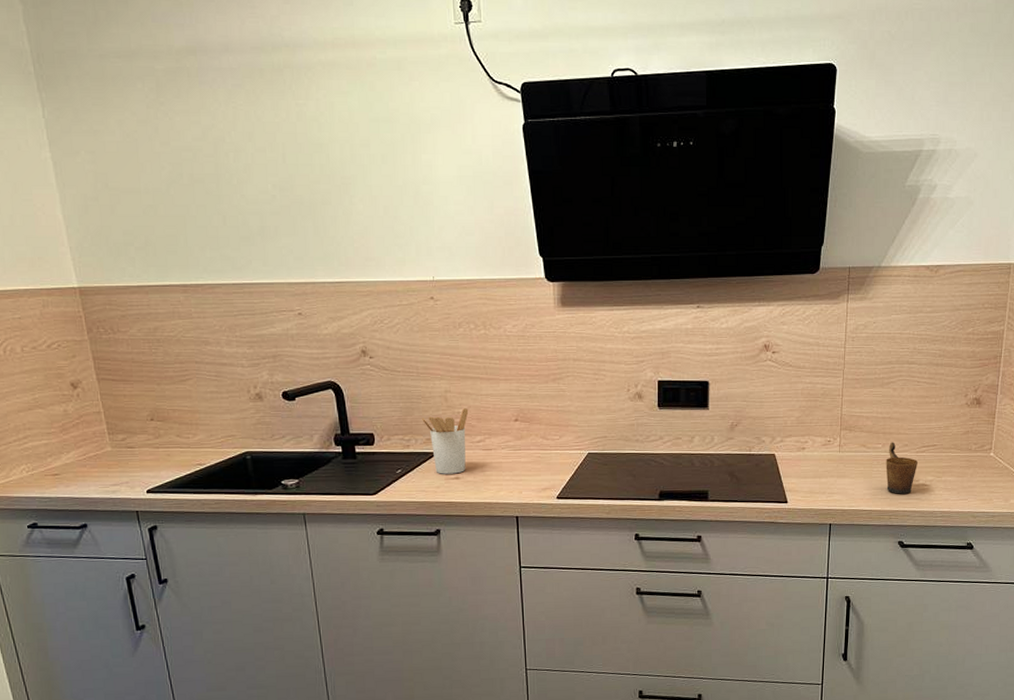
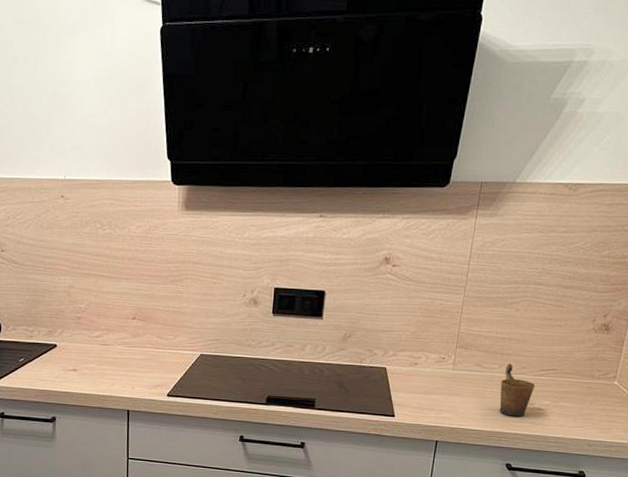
utensil holder: present [421,407,469,474] -> none [45,303,90,366]

